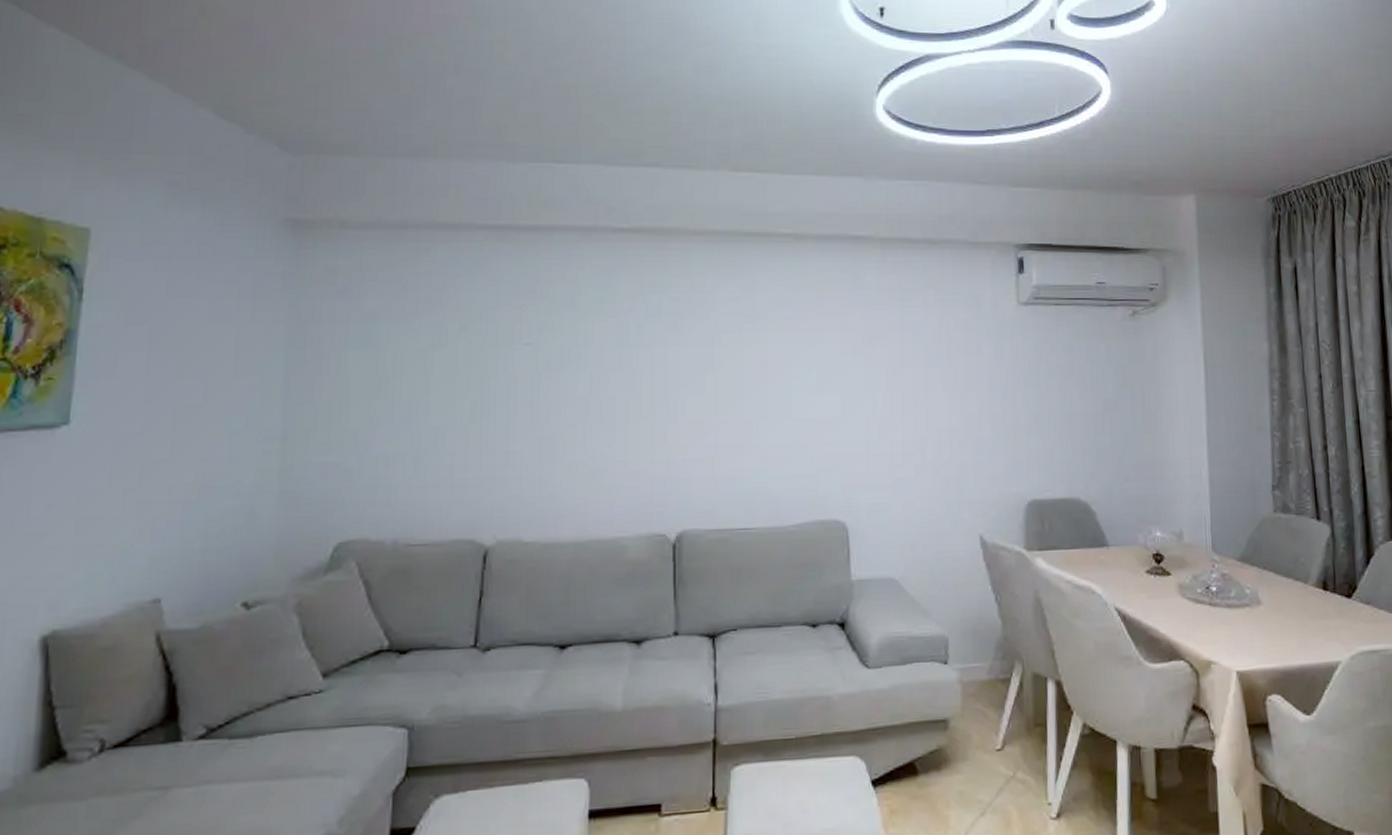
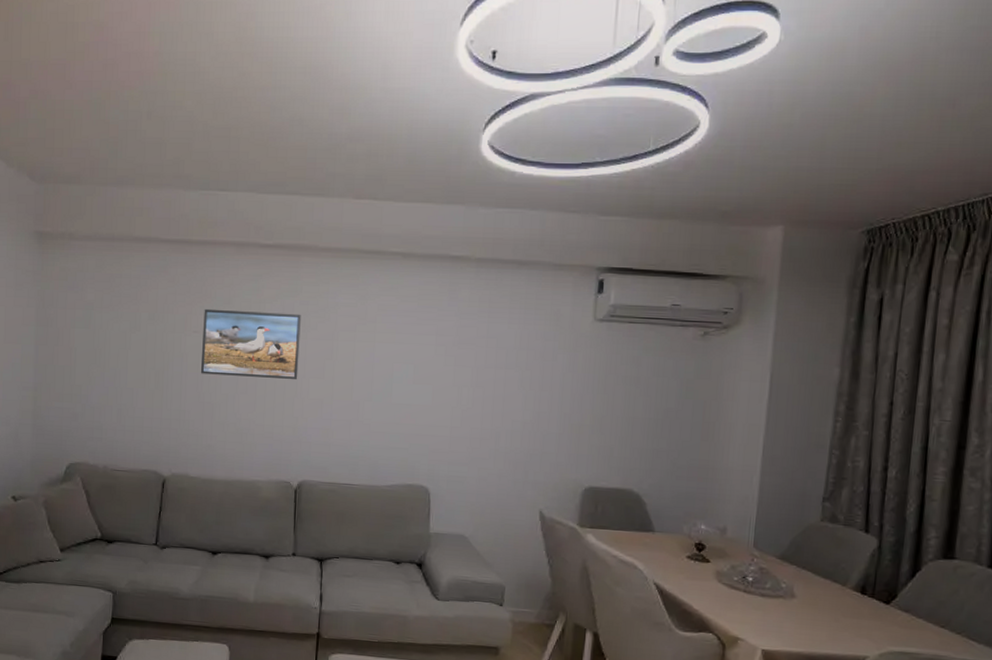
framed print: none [537,312,671,400] -> present [201,308,301,379]

